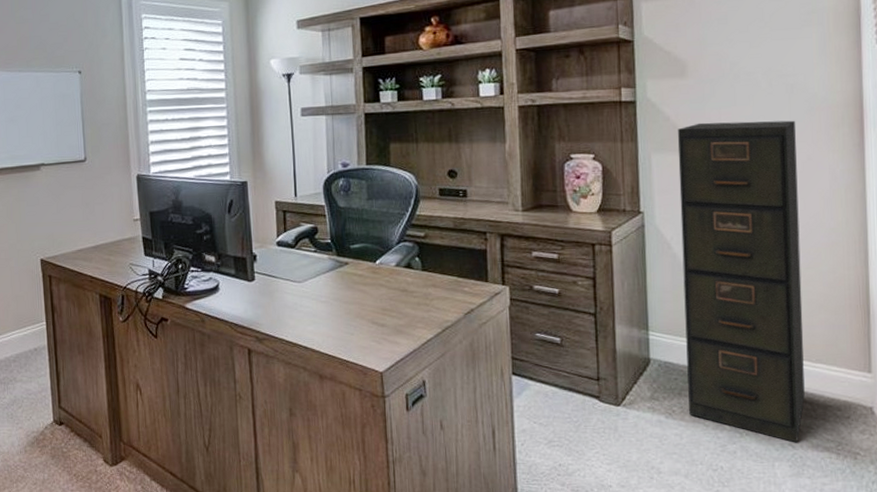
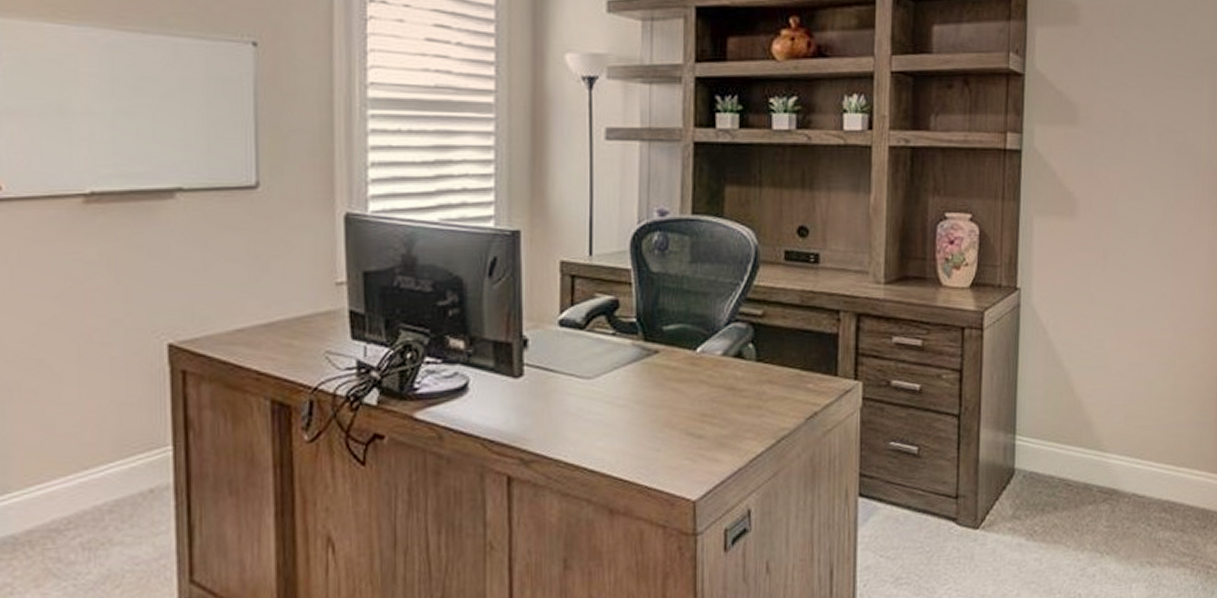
filing cabinet: present [677,120,805,443] -> none [1051,181,1181,560]

